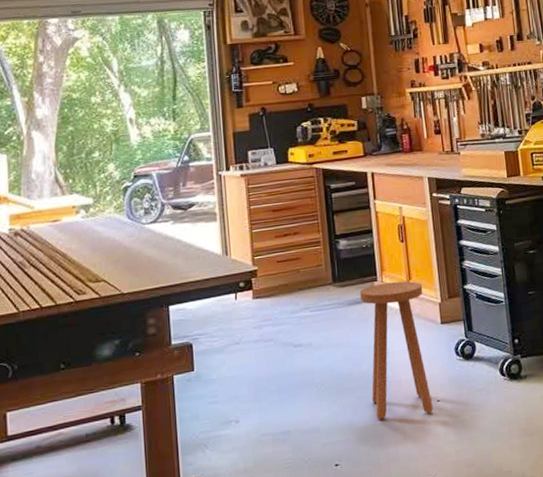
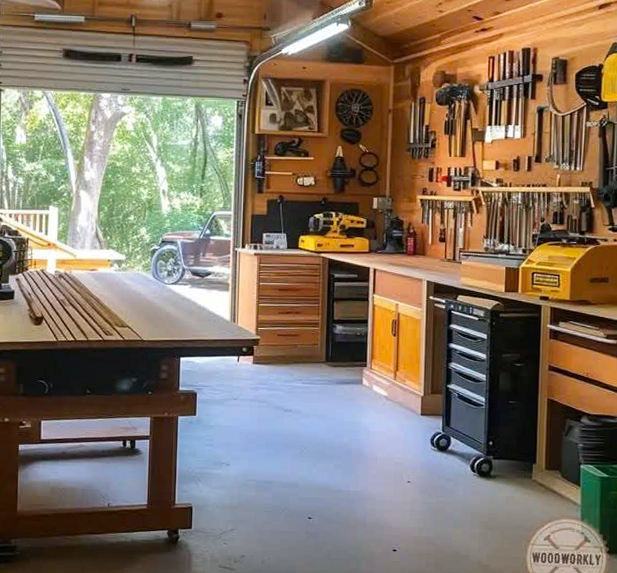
stool: present [359,281,434,420] -> none [348,369,408,491]

